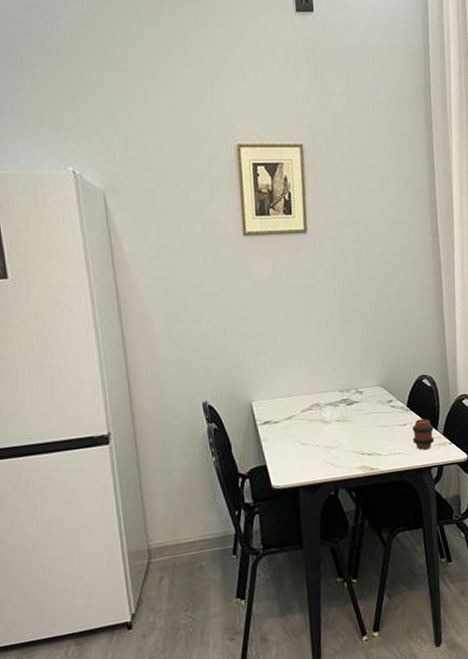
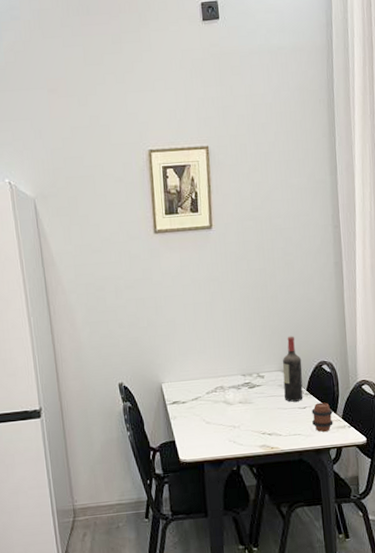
wine bottle: none [381,348,404,419] -> present [282,336,304,402]

